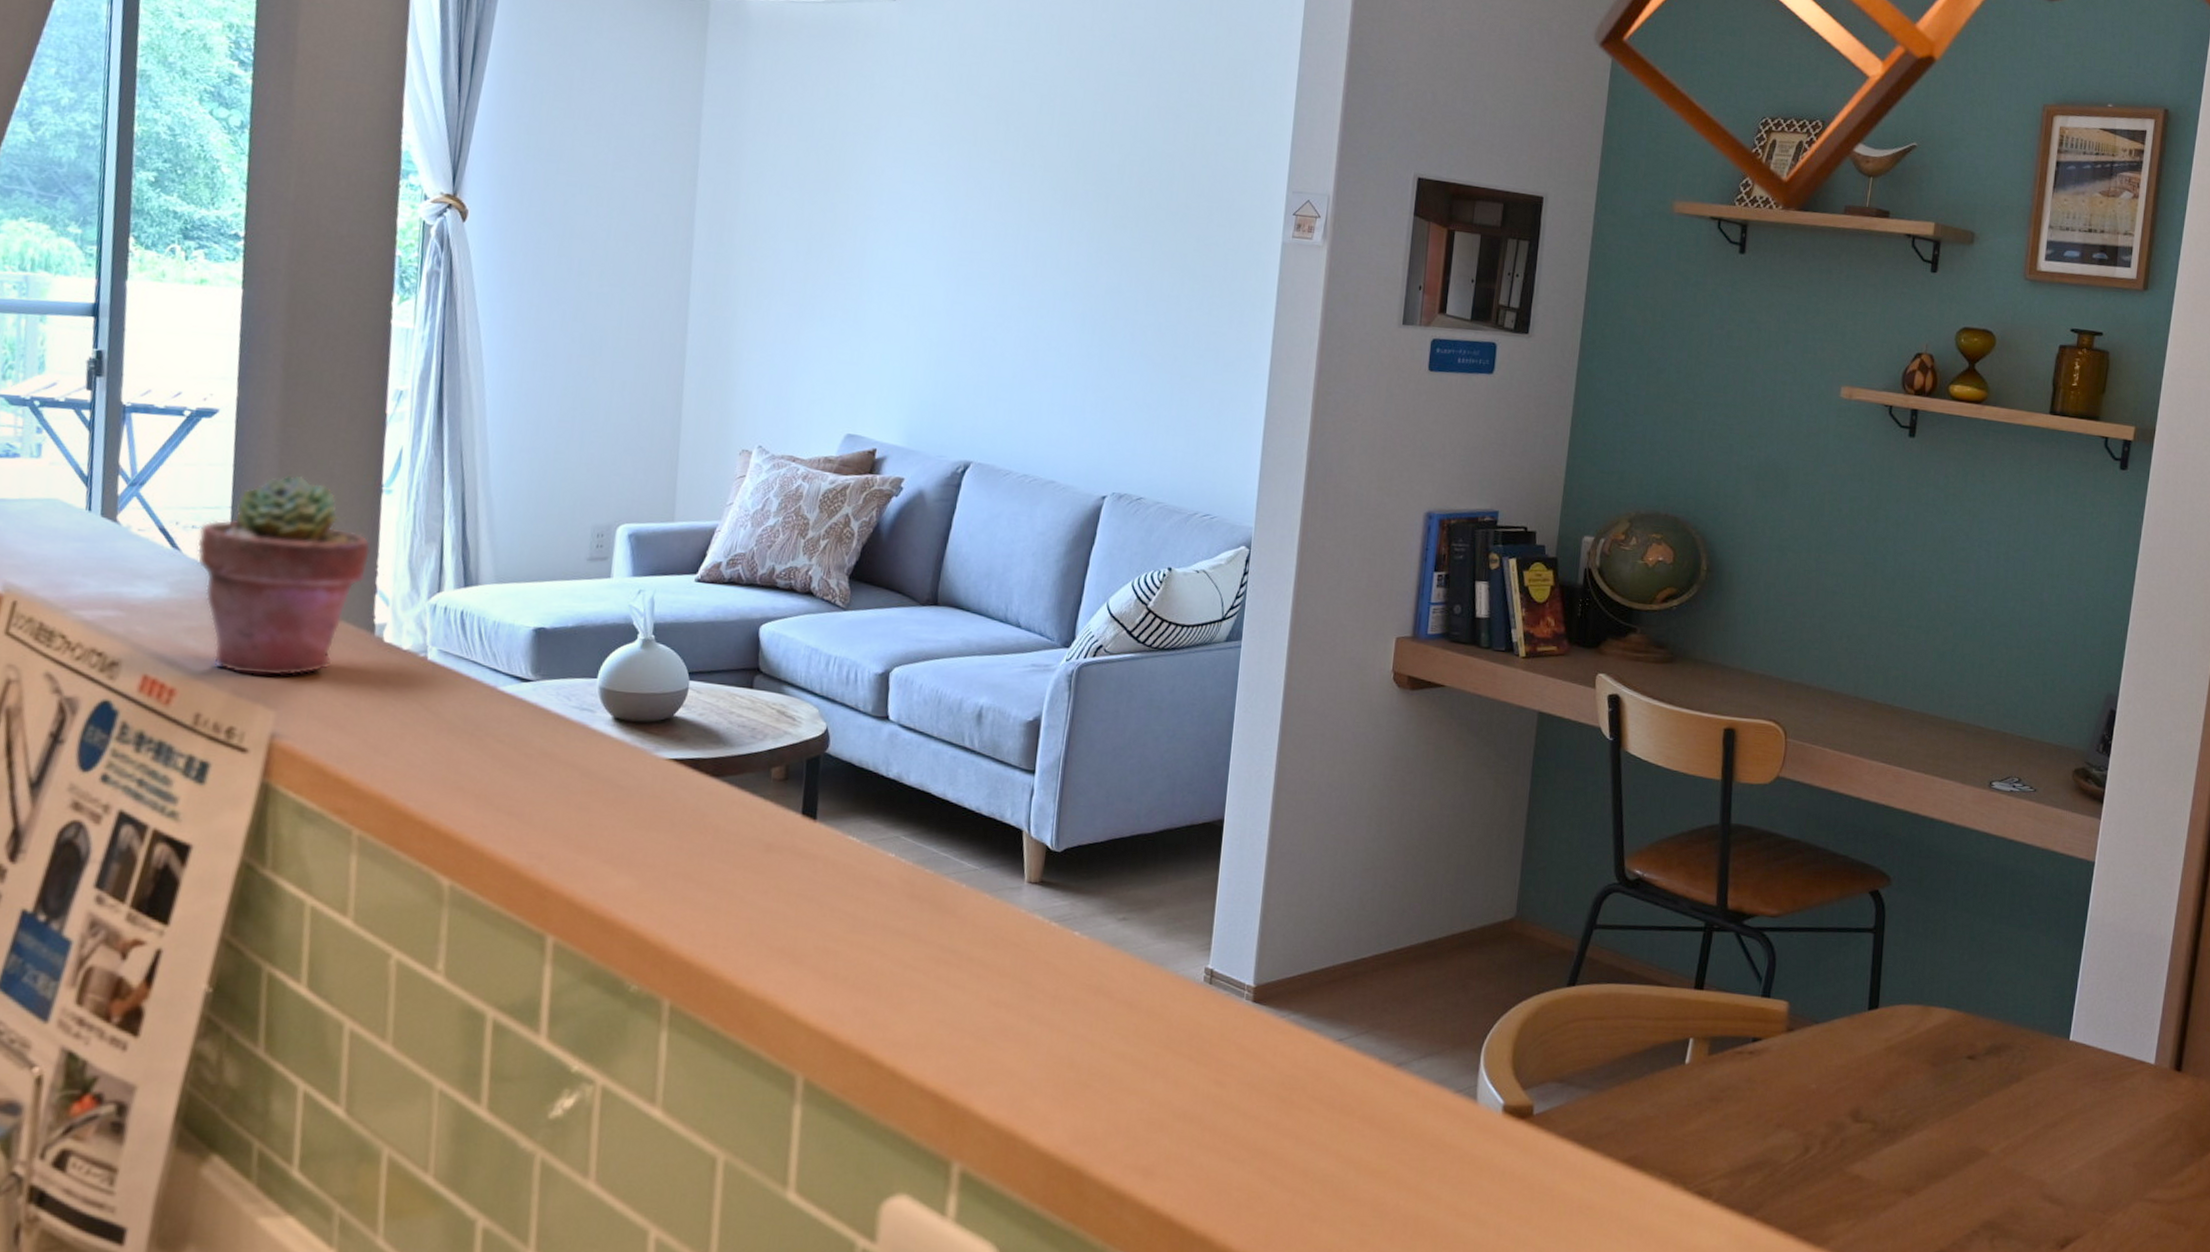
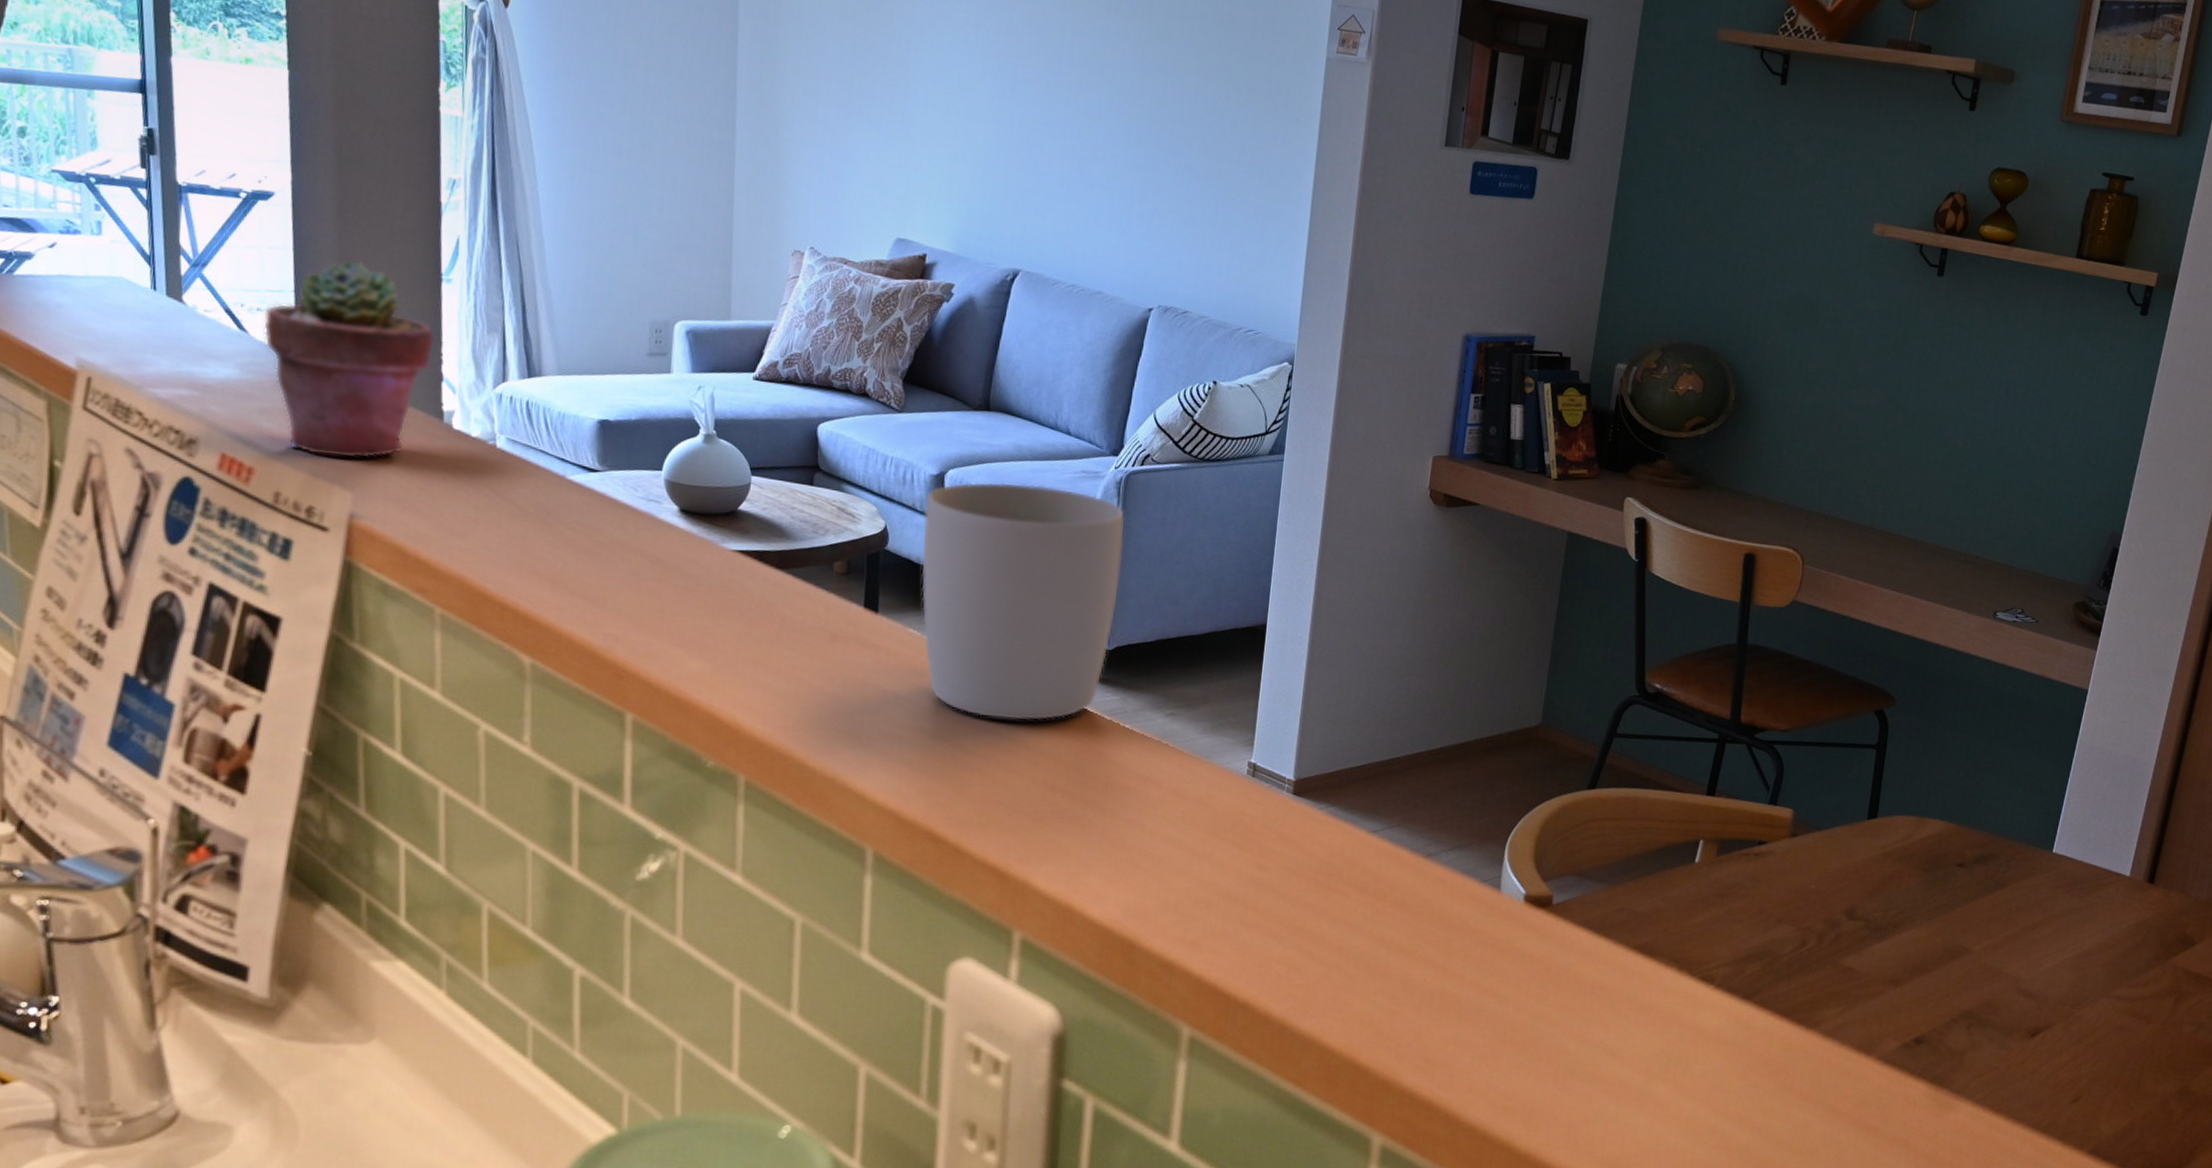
mug: none [862,679,1077,931] -> present [921,482,1125,721]

